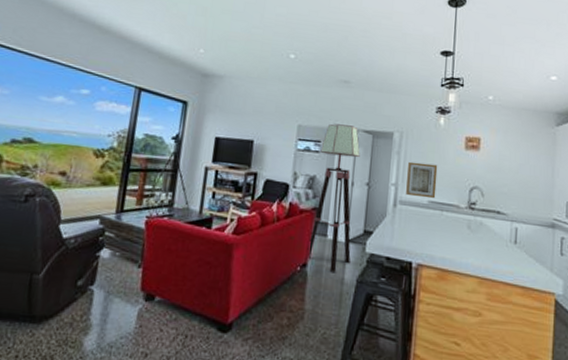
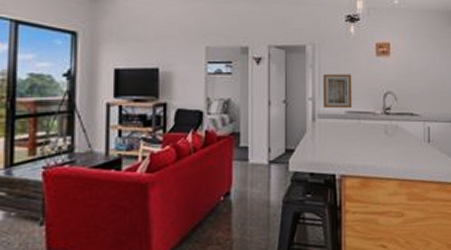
floor lamp: present [307,123,360,272] -> none [229,42,274,196]

